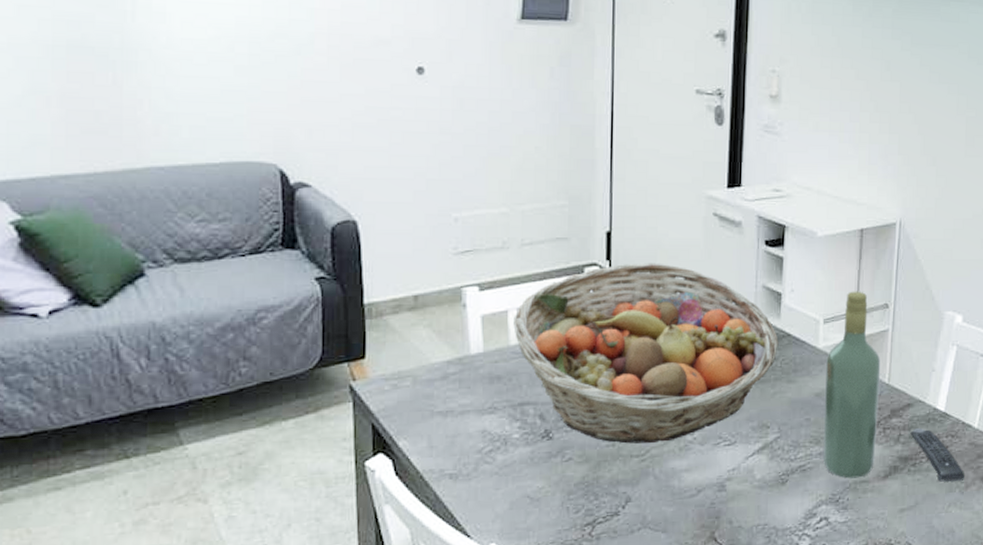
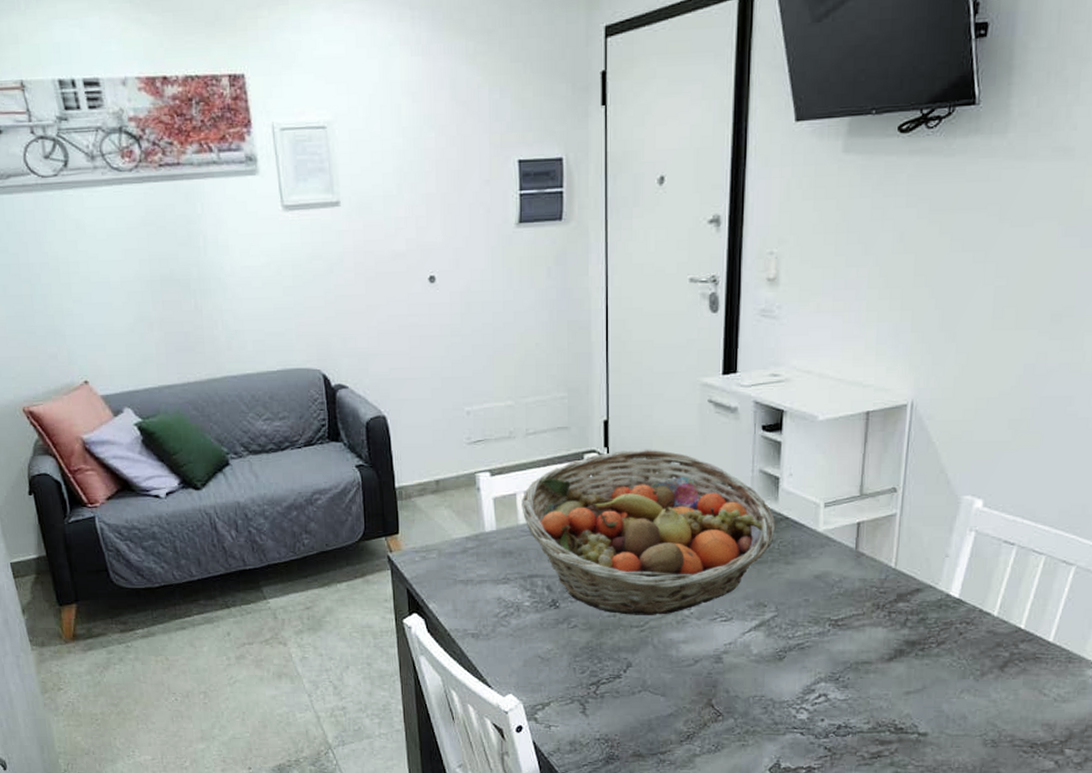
wine bottle: present [823,291,881,479] -> none [822,475,887,659]
remote control: present [910,428,965,482] -> none [919,614,981,668]

